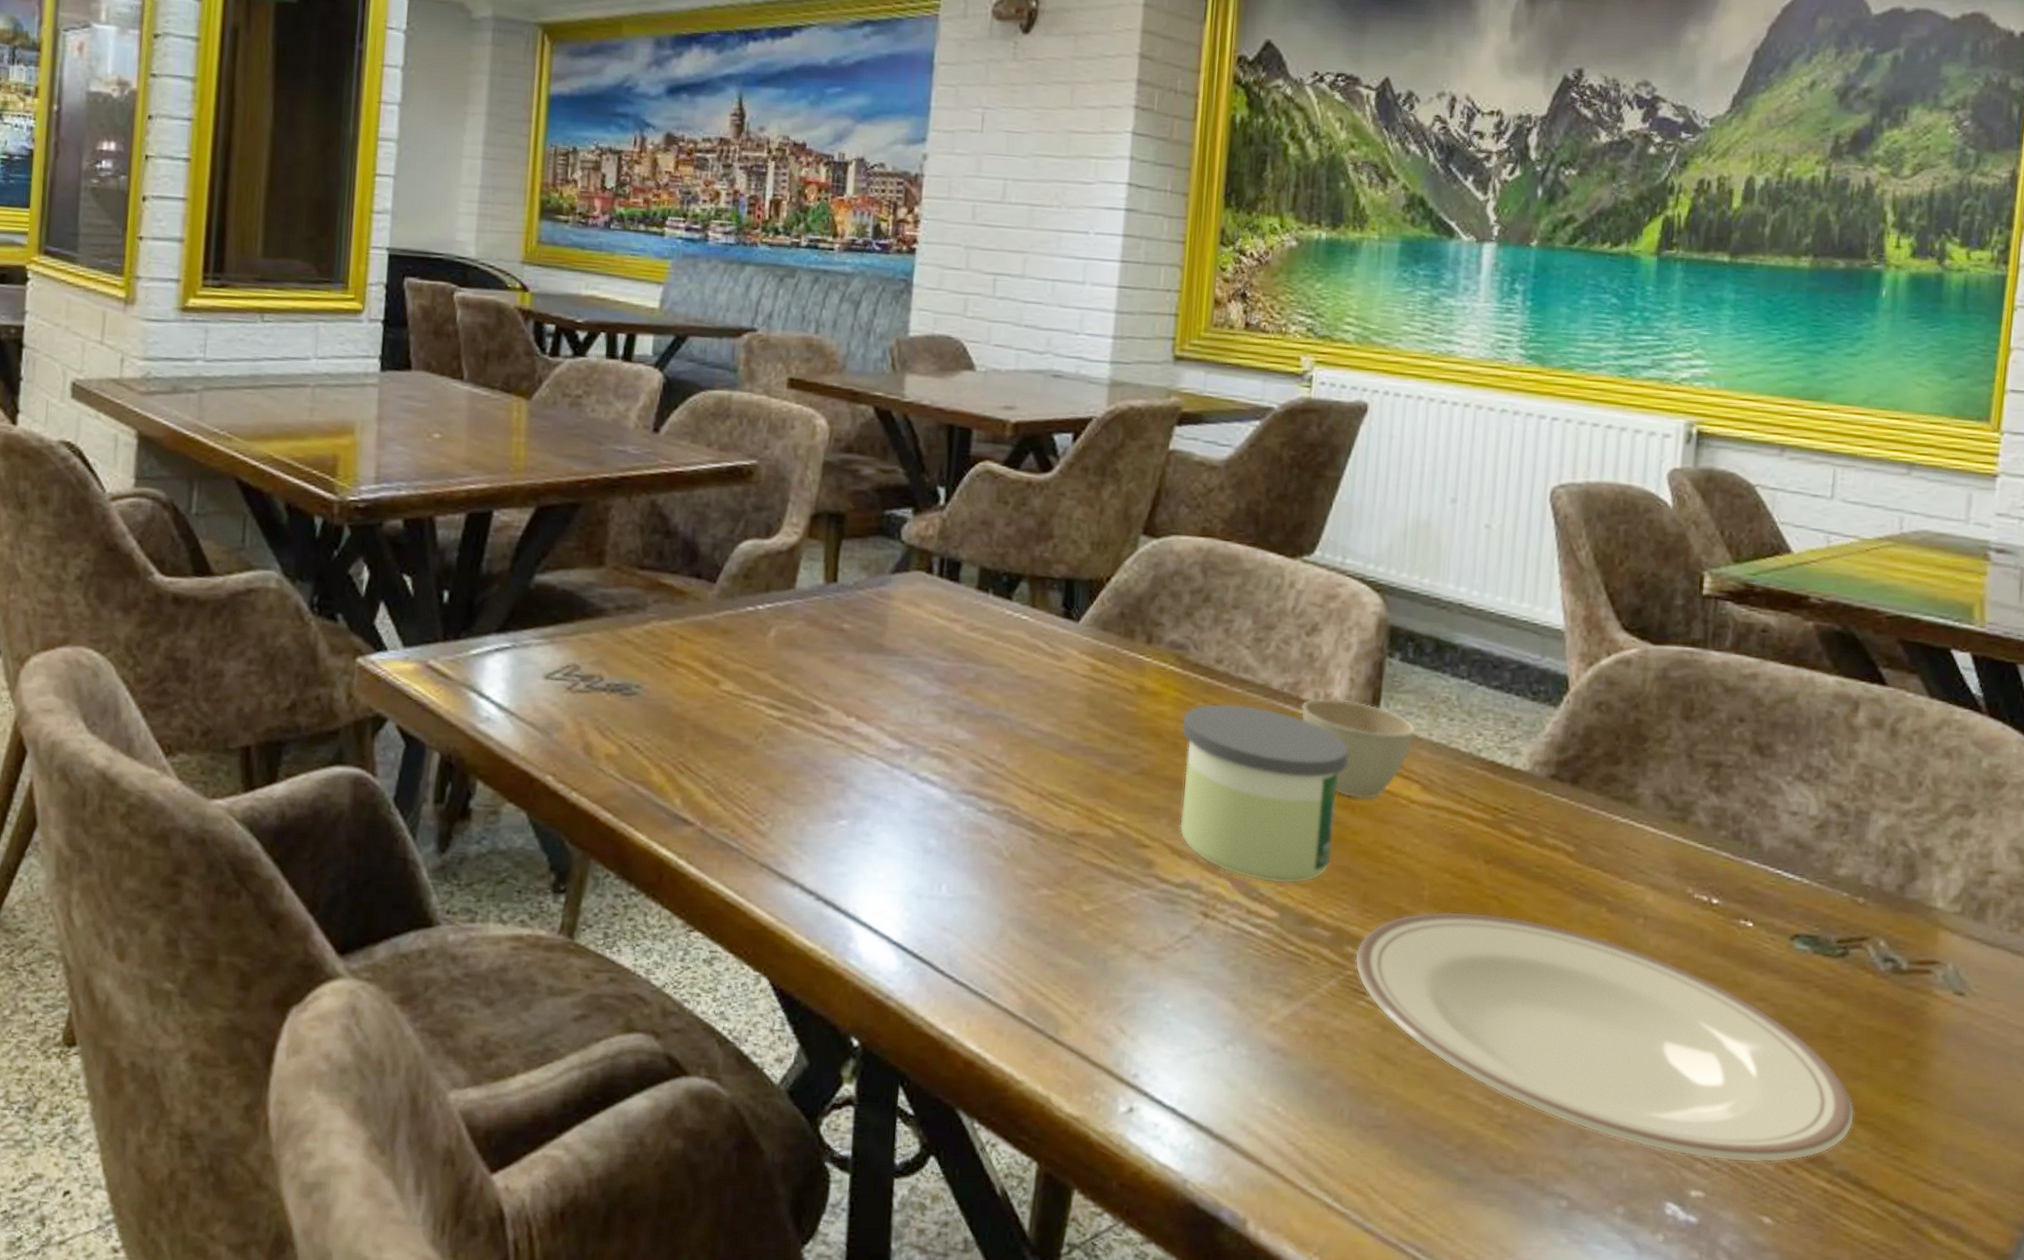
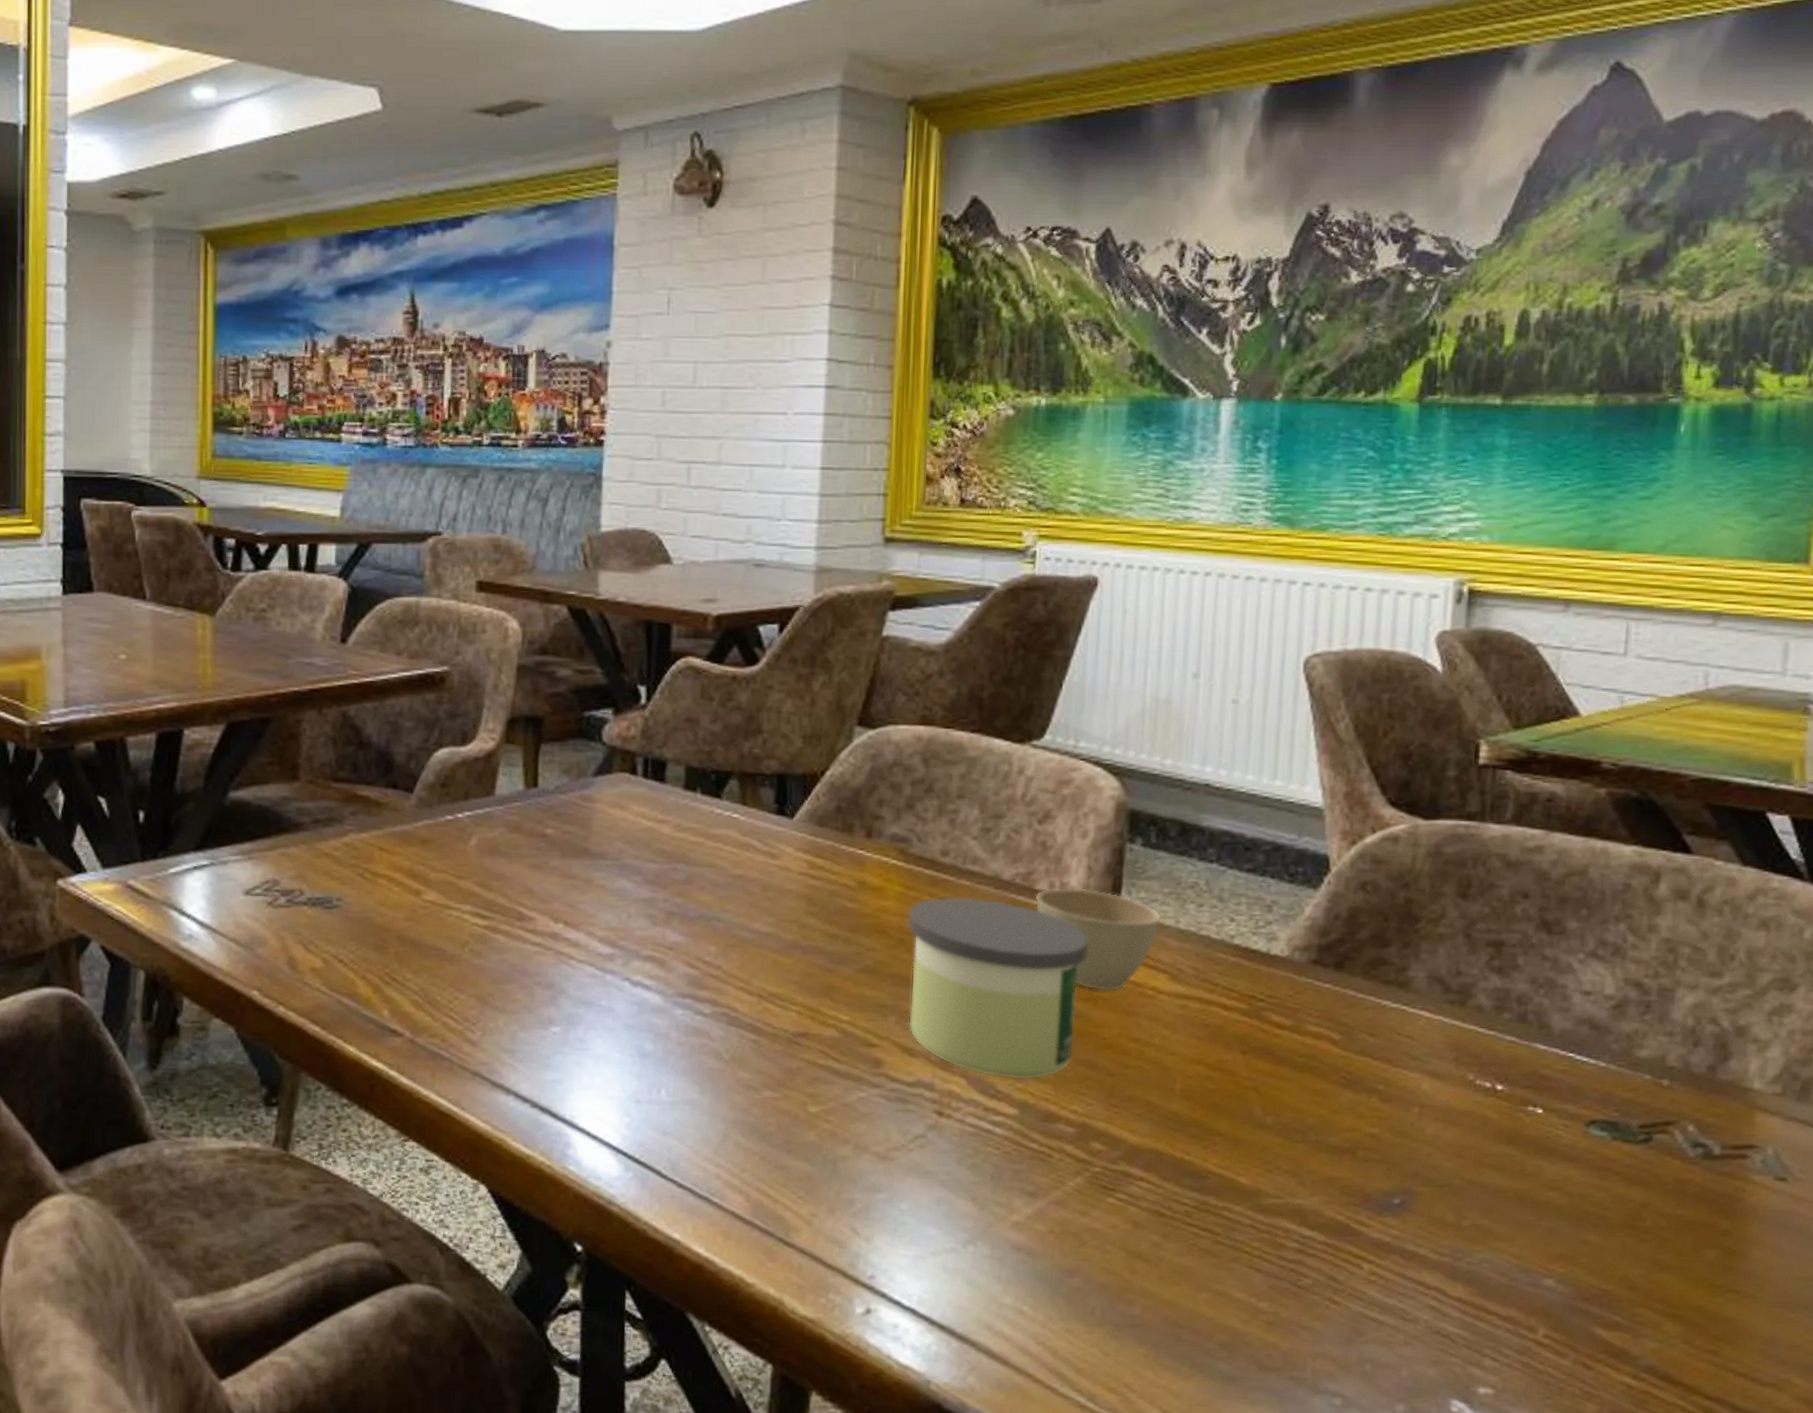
plate: present [1355,911,1855,1163] -> none [1102,1104,1662,1358]

